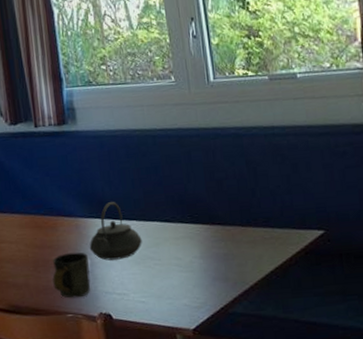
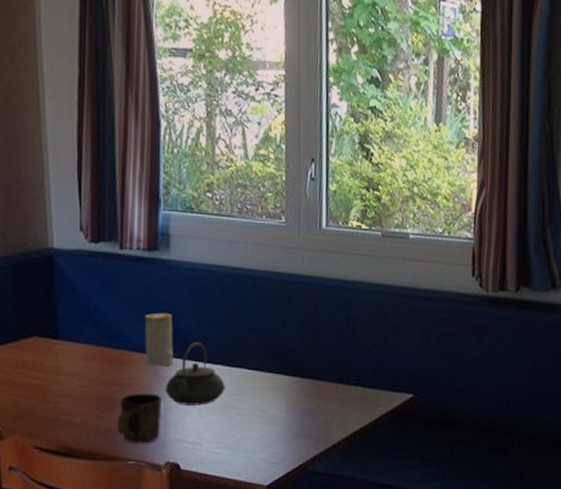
candle: none [63,178,94,228] -> present [144,312,174,367]

